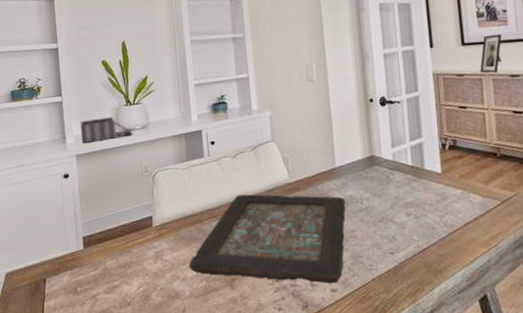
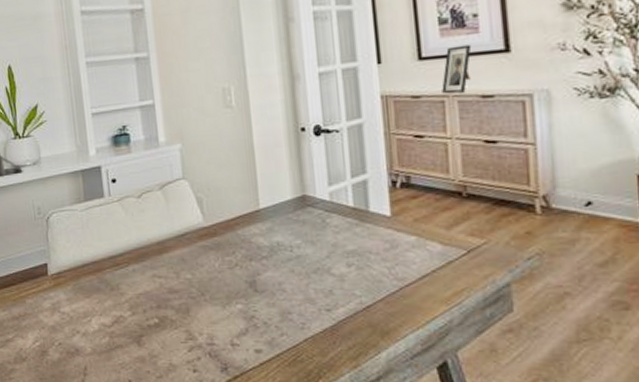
decorative tray: present [189,194,346,284] -> none [90,239,272,343]

